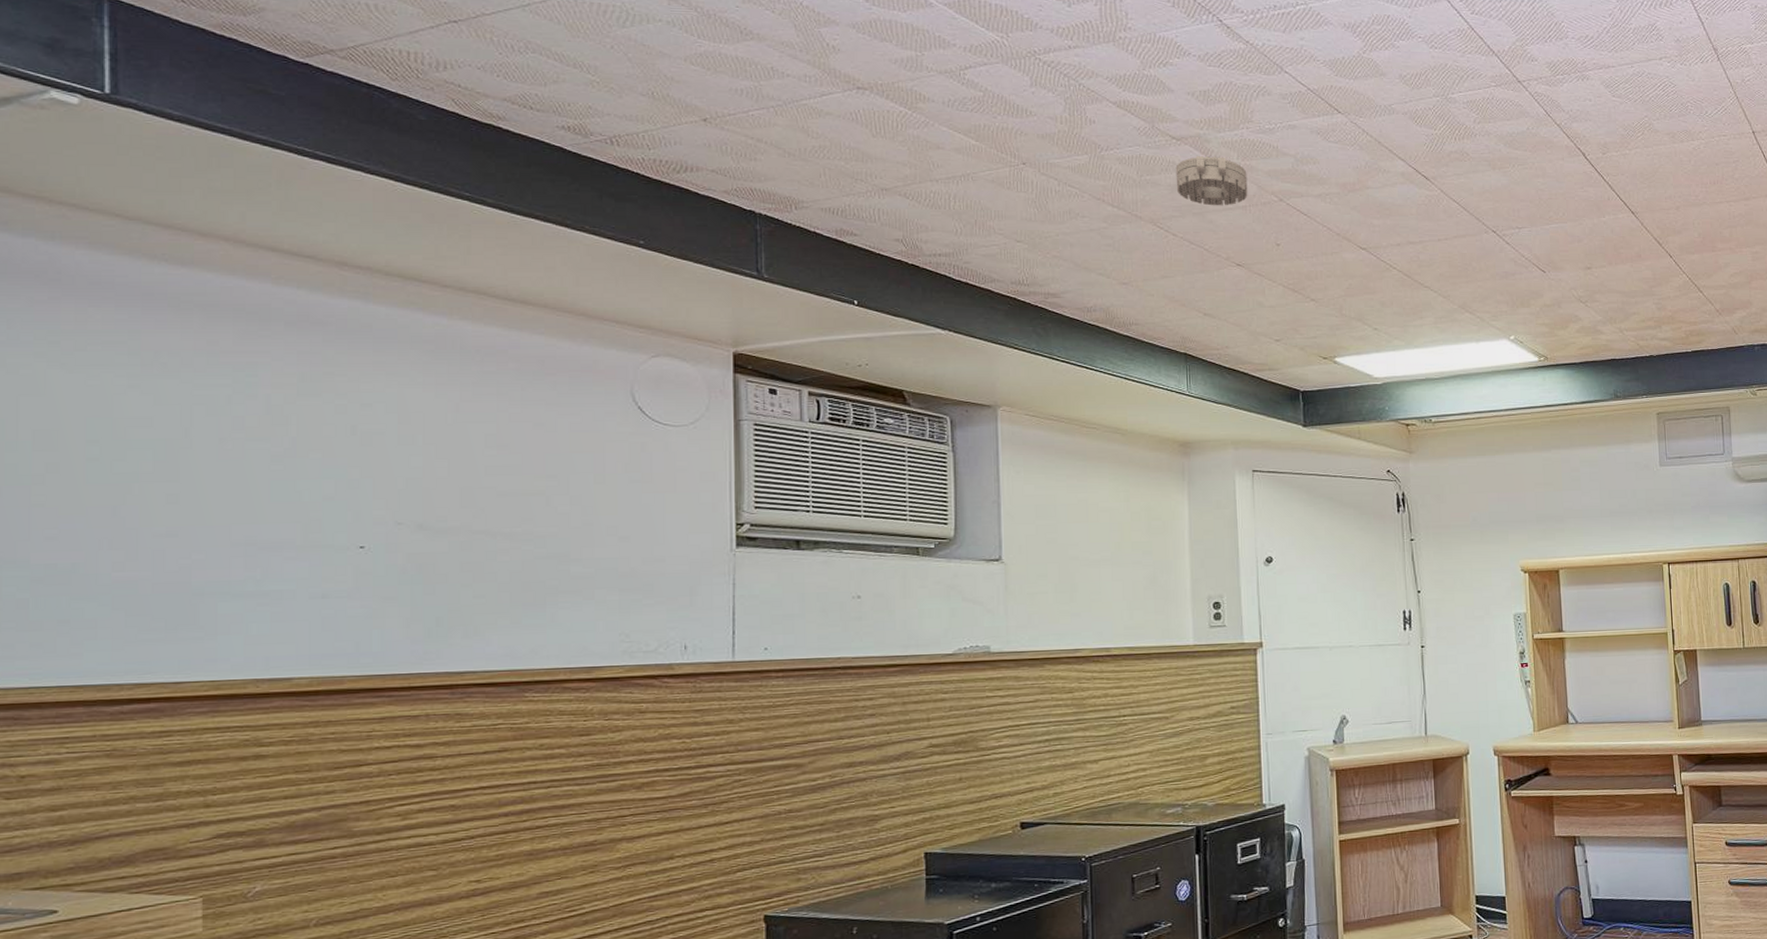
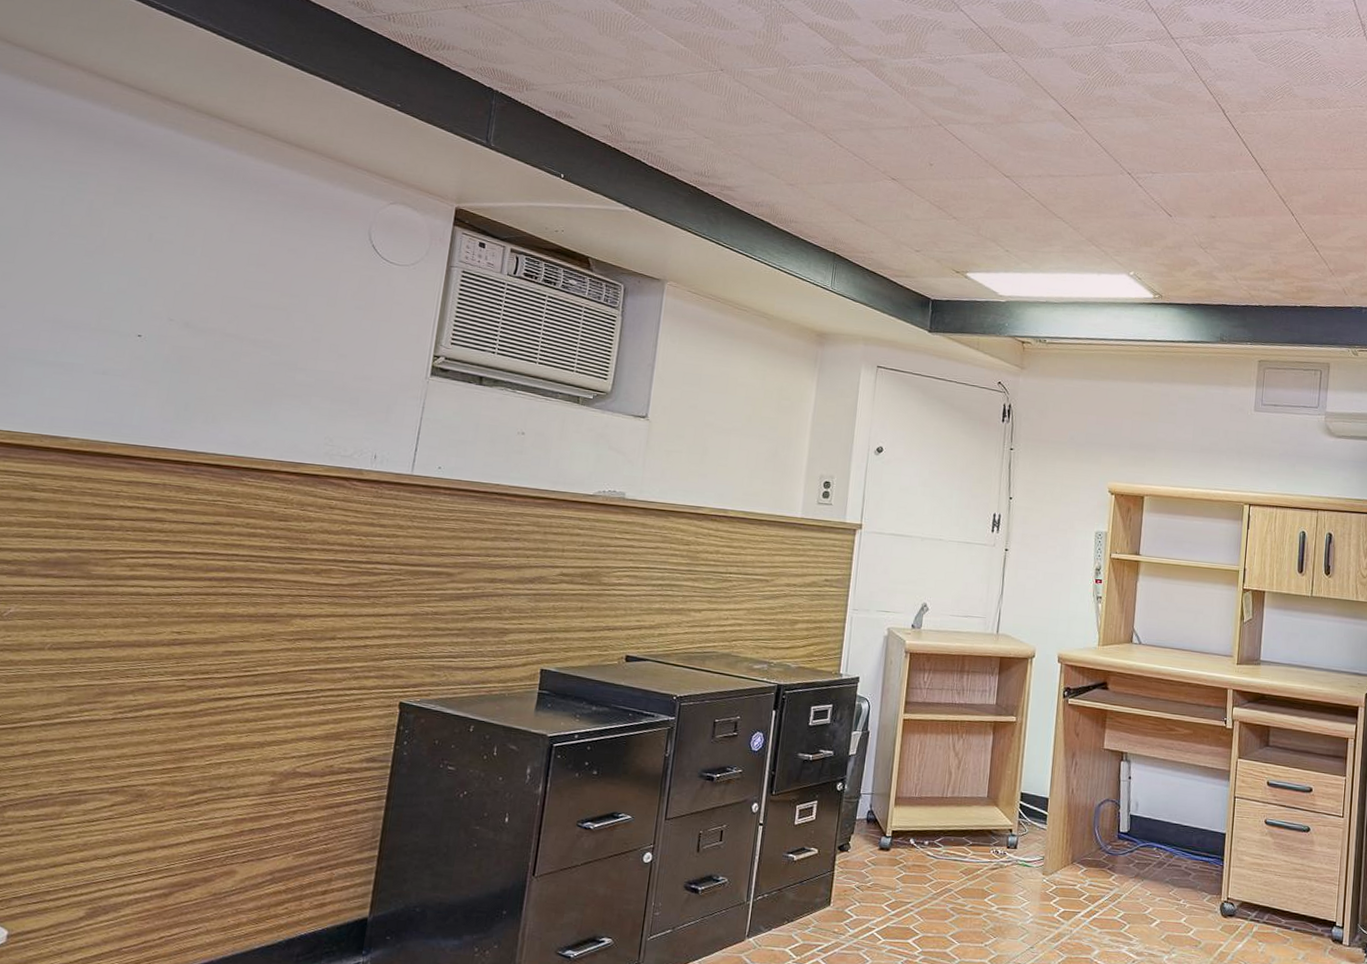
smoke detector: present [1175,155,1248,206] -> none [849,77,914,125]

